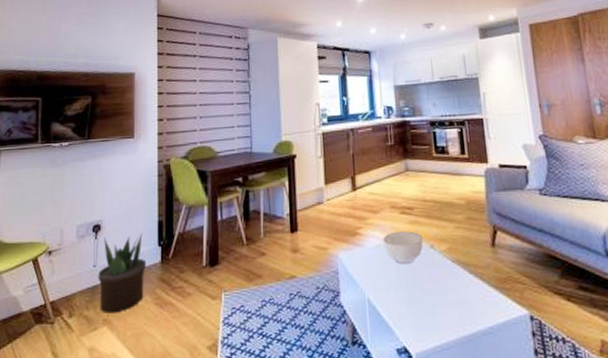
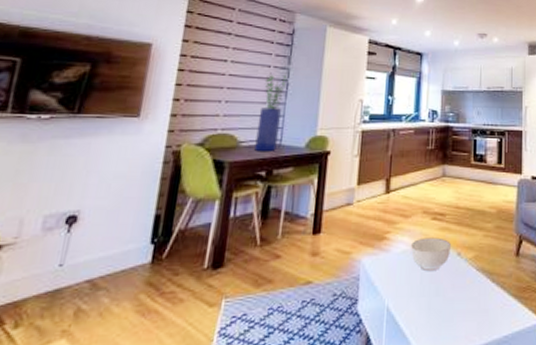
planter: present [98,233,147,313] -> none [59,228,133,323]
vase: none [229,85,249,161] -> present [254,72,288,153]

